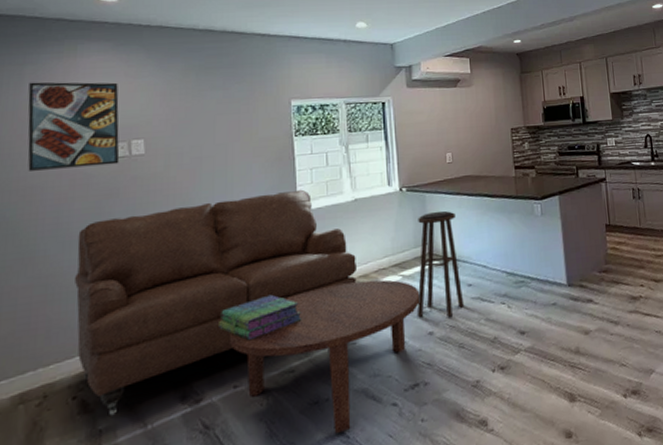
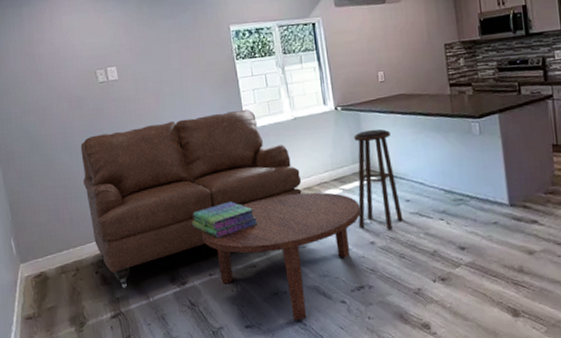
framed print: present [27,82,120,171] -> none [27,17,101,96]

